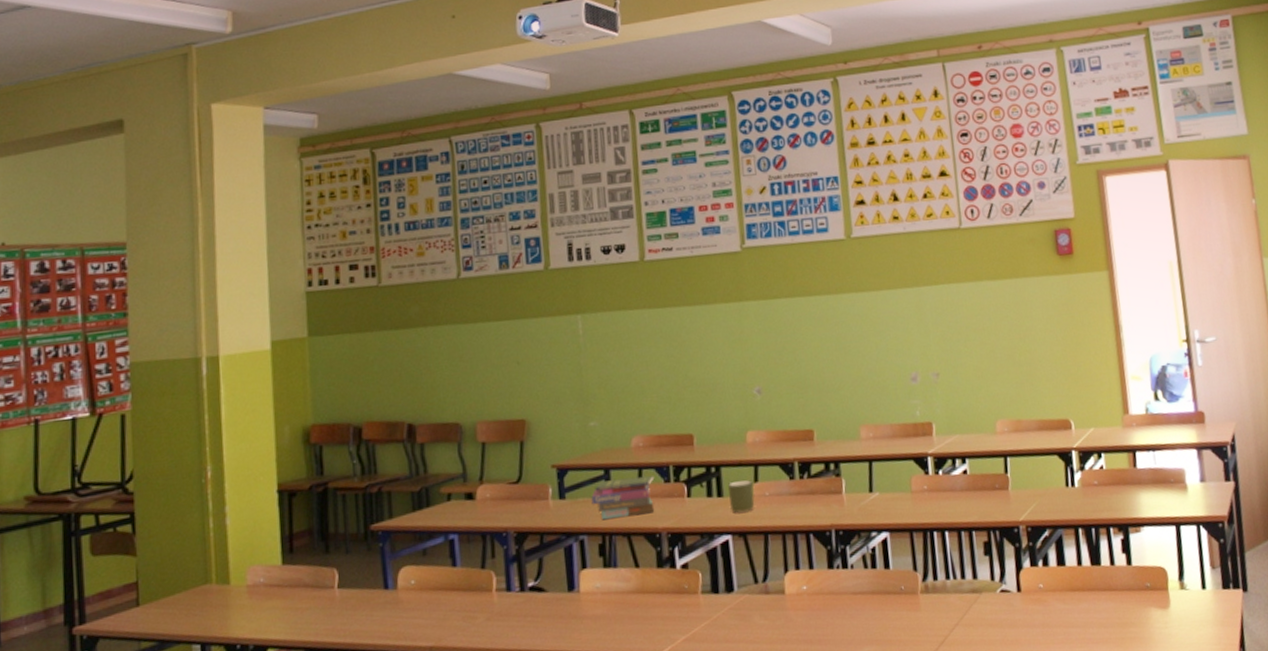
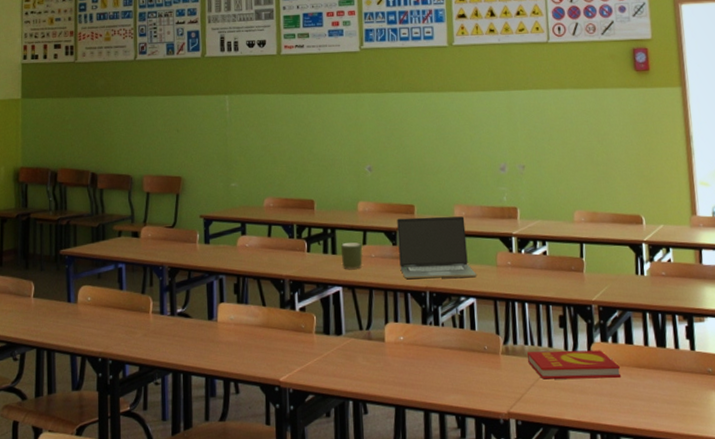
books: present [591,476,655,521] -> none [230,231,281,264]
laptop: none [793,438,889,518] -> present [397,216,476,280]
book: none [950,576,1053,617] -> present [527,350,621,380]

